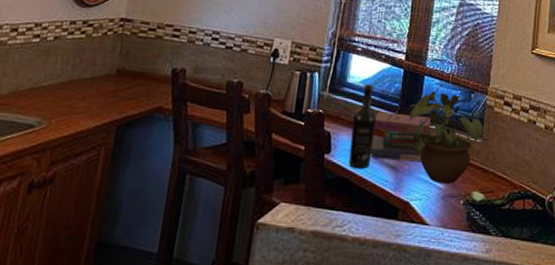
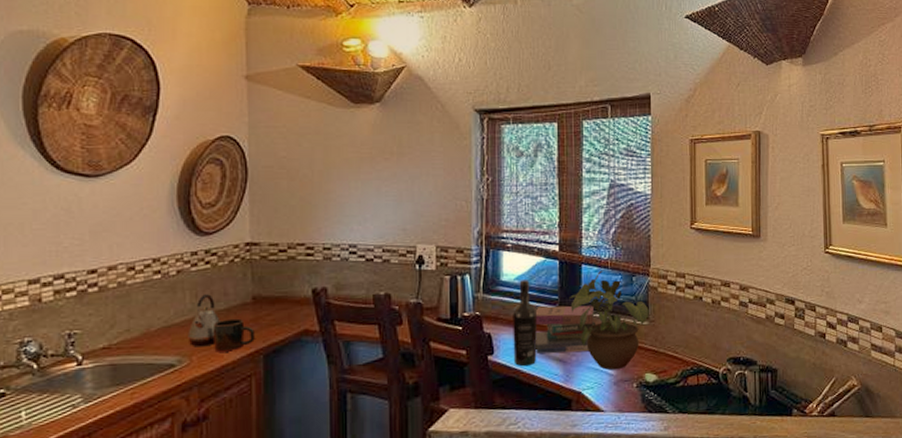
kettle: none [51,62,84,112] -> present [188,294,220,347]
mug: none [73,87,113,120] -> present [212,318,255,352]

